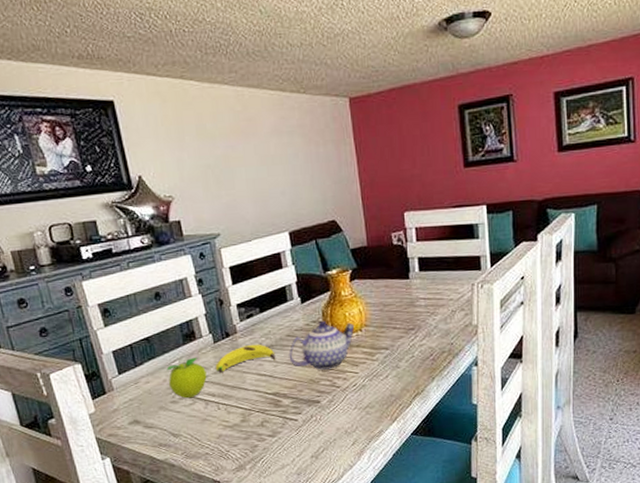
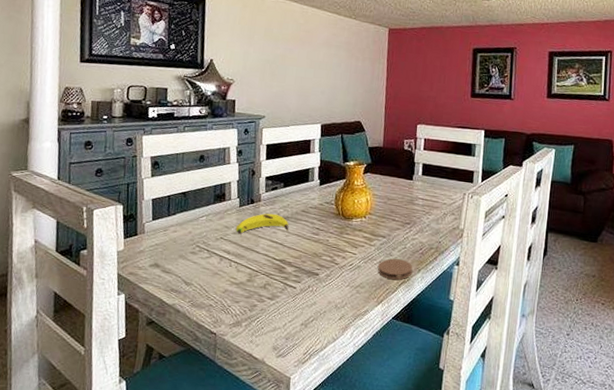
fruit: present [166,358,207,399] -> none [193,216,228,252]
teapot: present [289,320,355,370] -> none [300,203,361,247]
coaster: none [386,370,426,393] -> present [378,258,413,280]

